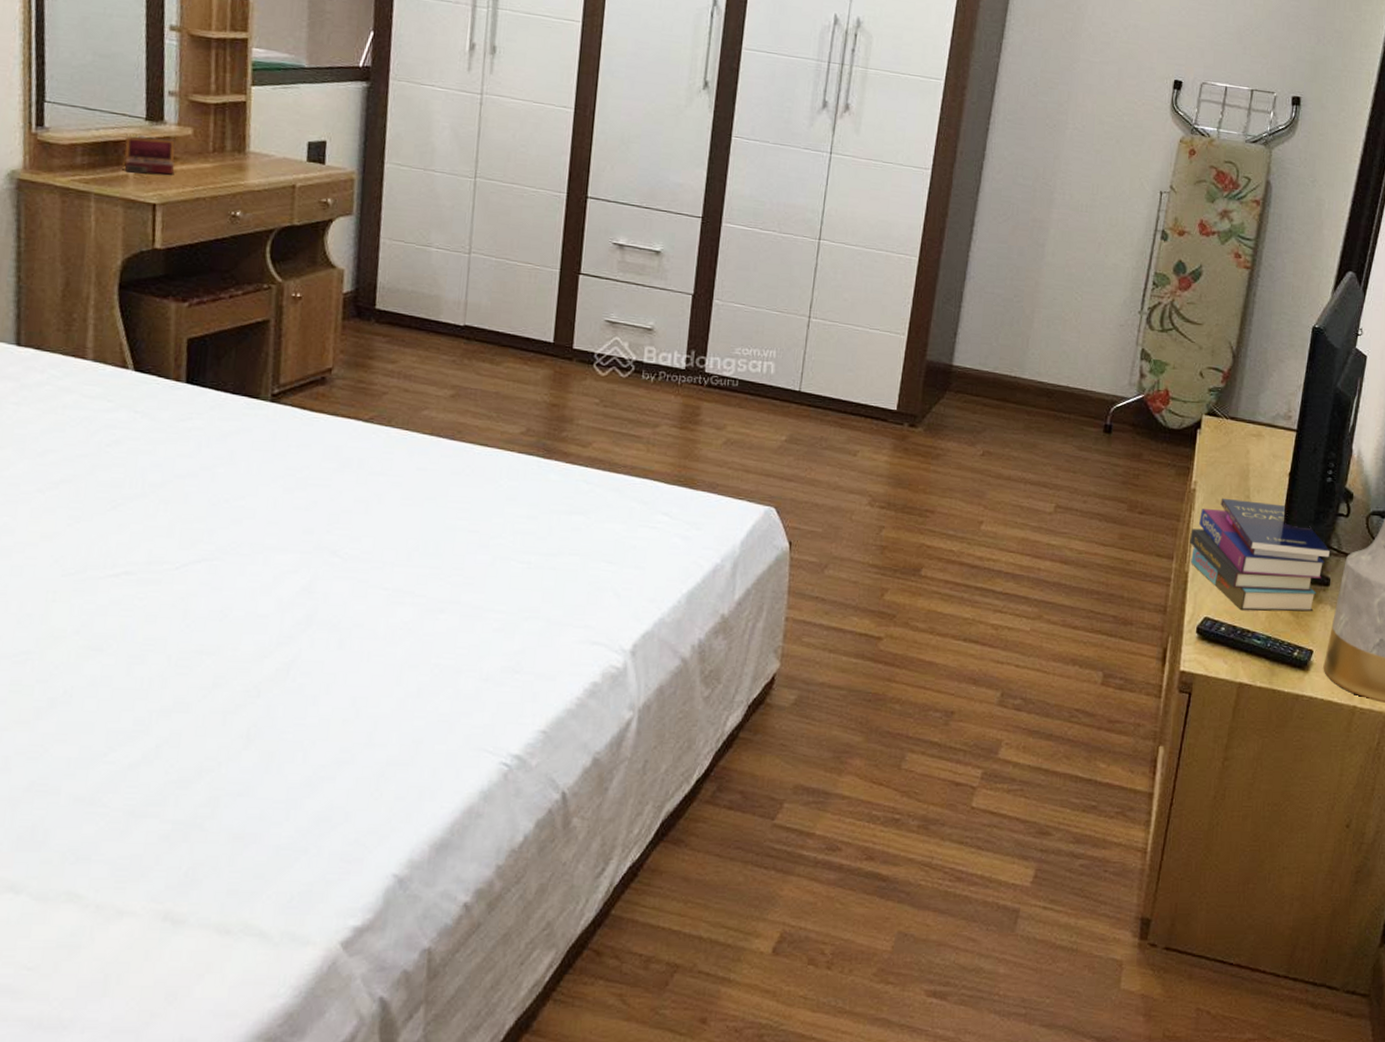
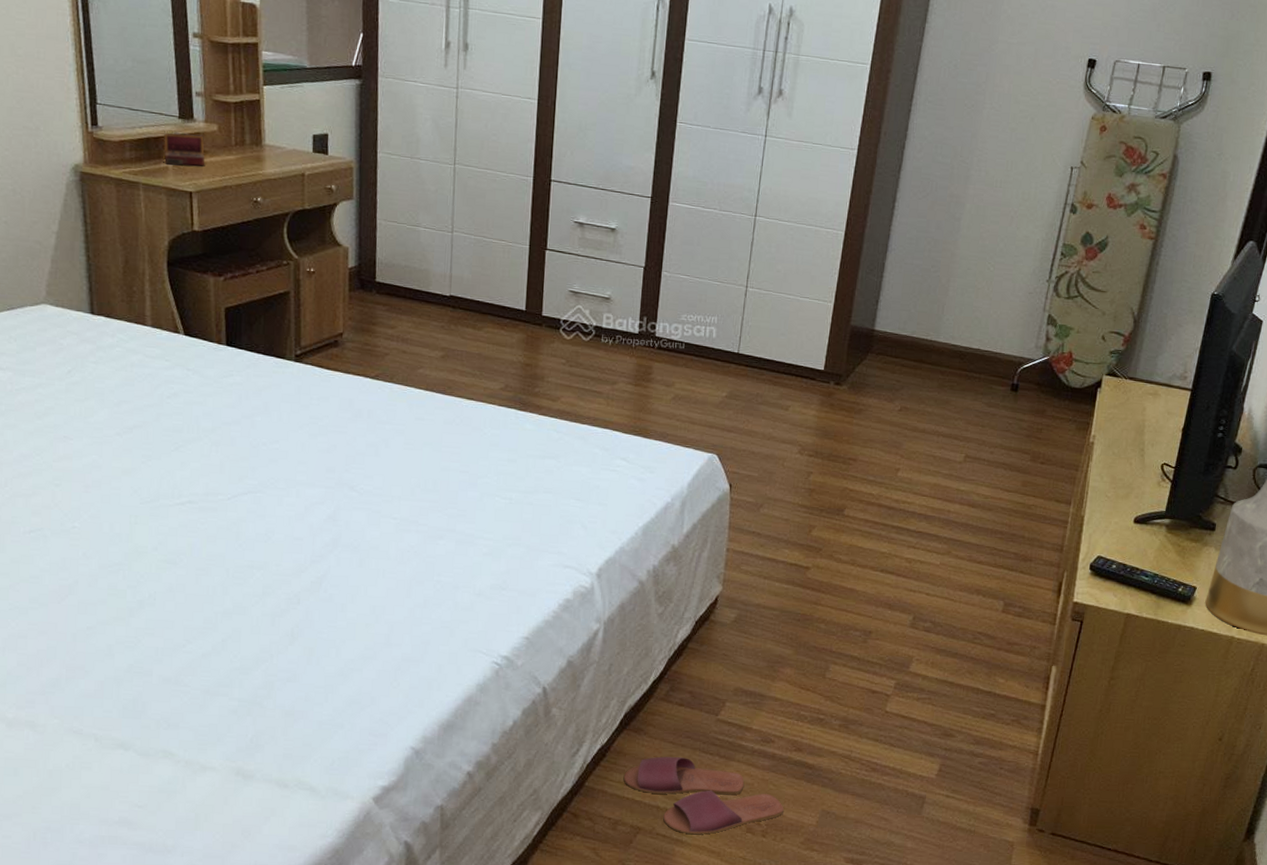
slippers: none [658,873,853,970] -> present [623,756,784,834]
books: present [1190,498,1331,612] -> none [1087,450,1218,553]

